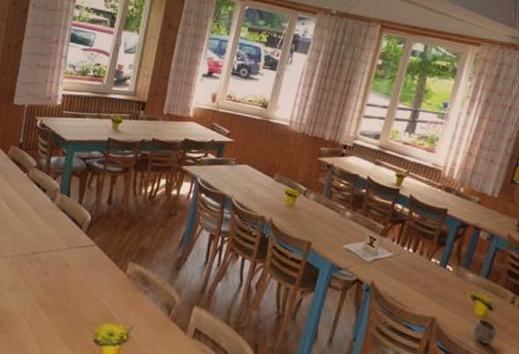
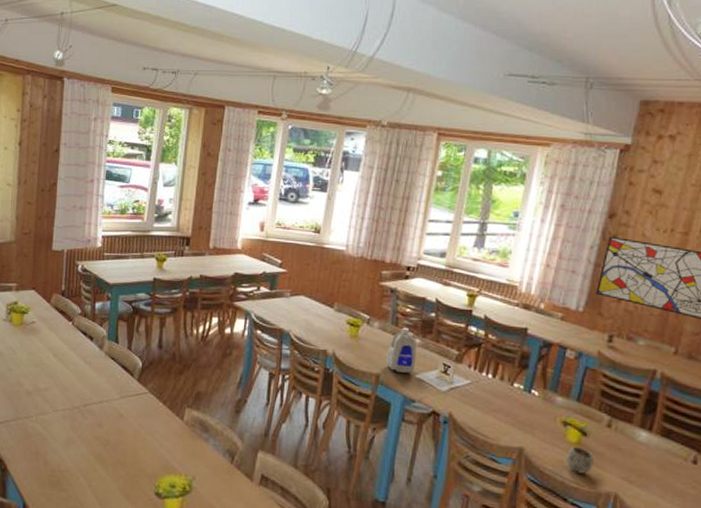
bottle: none [318,200,347,243] -> present [386,327,416,373]

